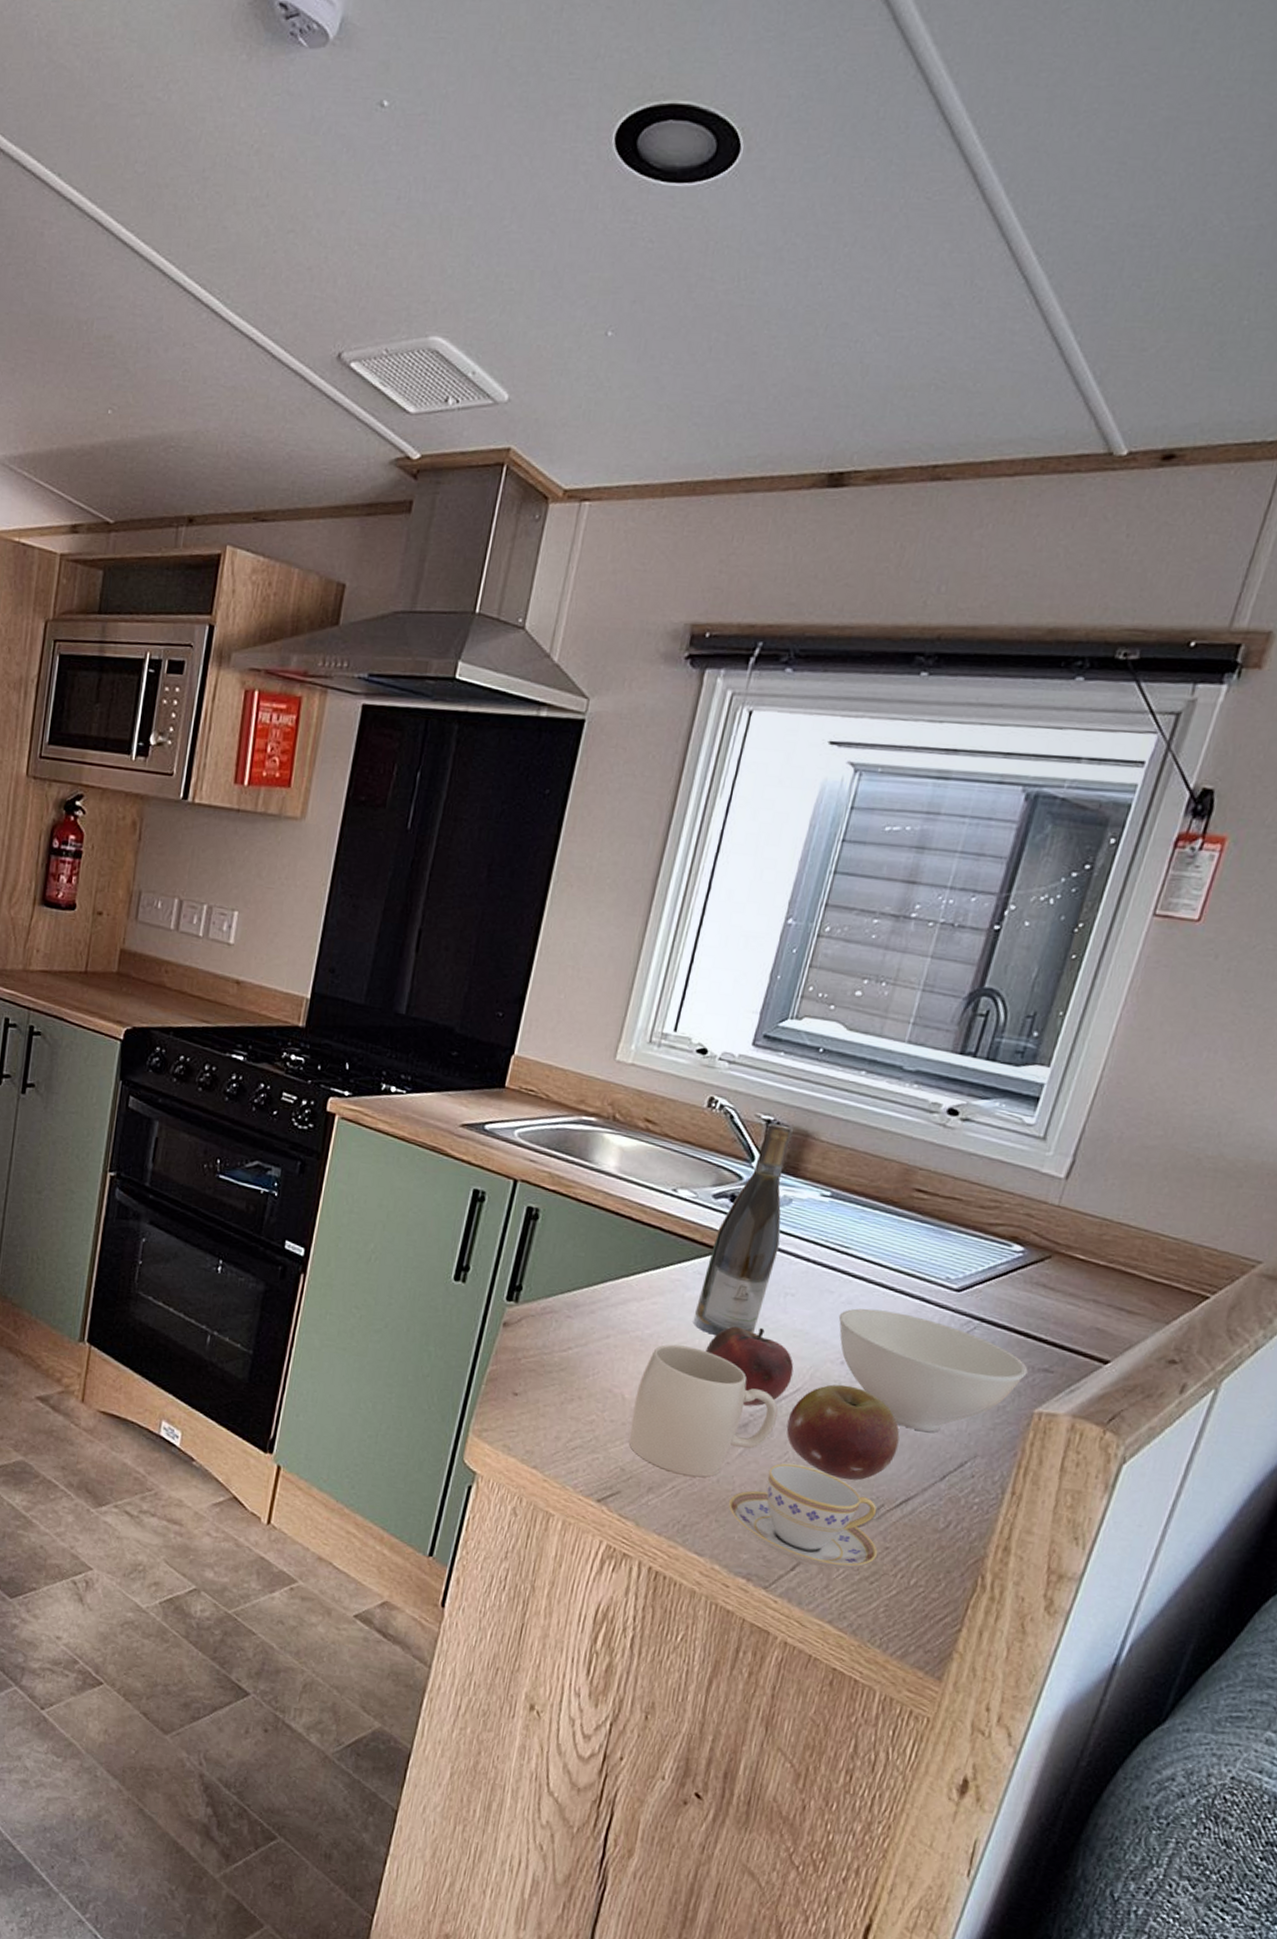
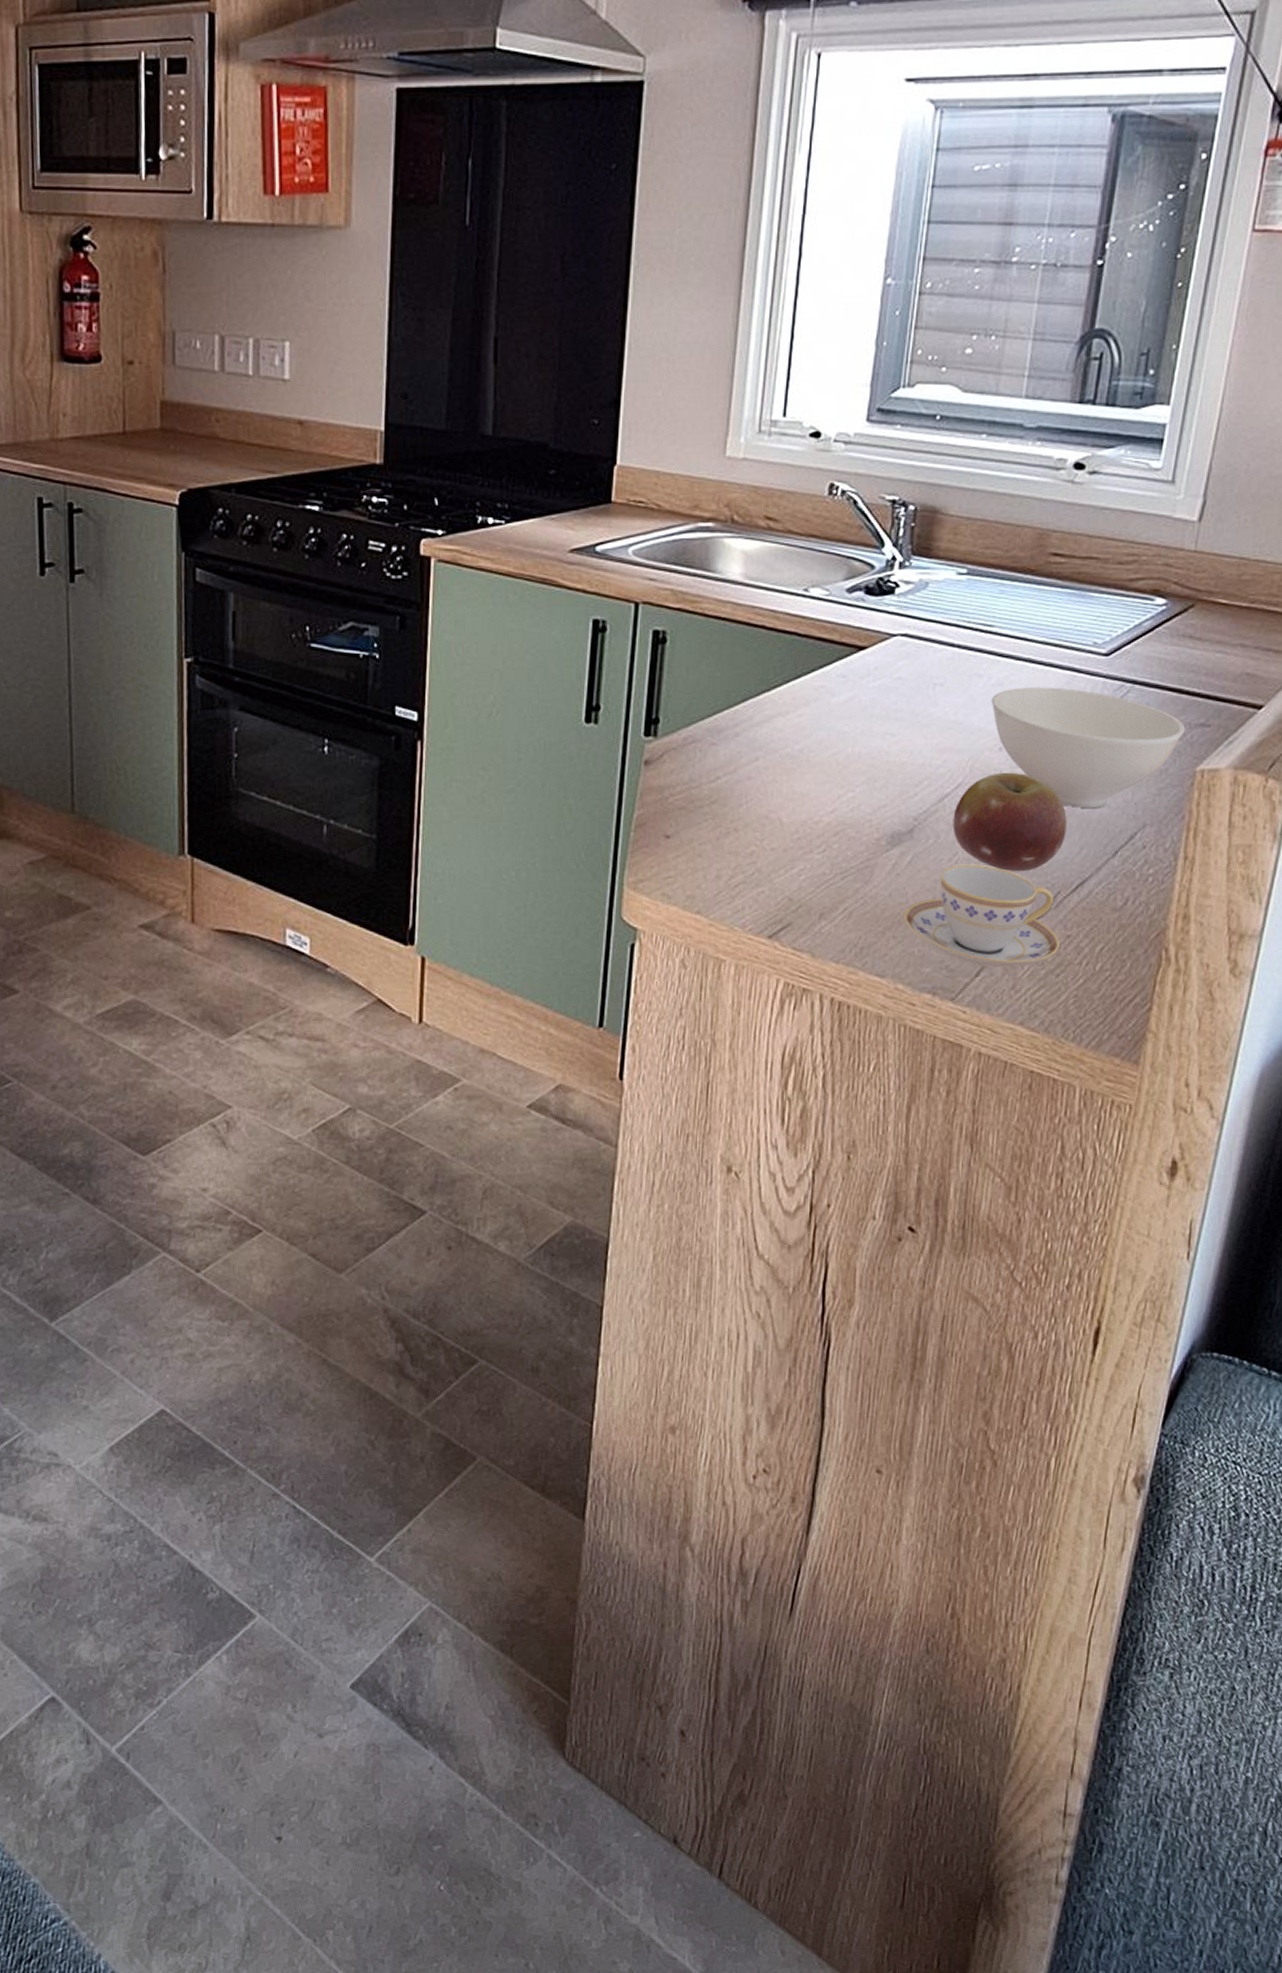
mug: present [628,1344,779,1478] -> none [792,756,943,895]
wine bottle: present [692,1123,791,1337] -> none [843,504,922,741]
fruit: present [705,1326,794,1407] -> none [860,724,952,811]

